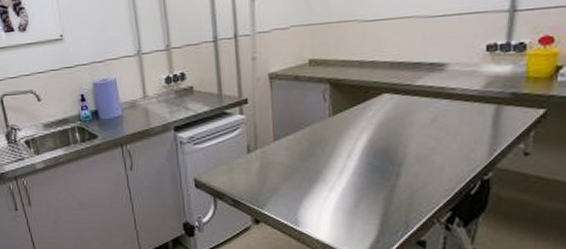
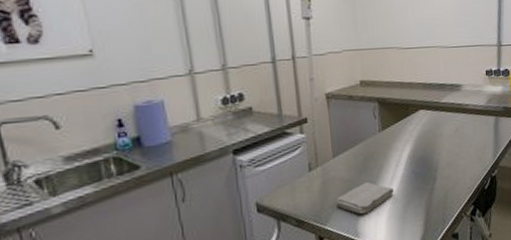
washcloth: none [275,170,343,203] -> present [336,182,394,214]

